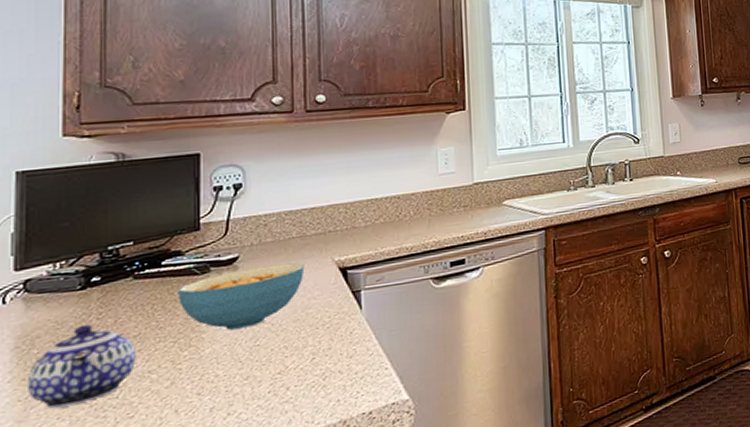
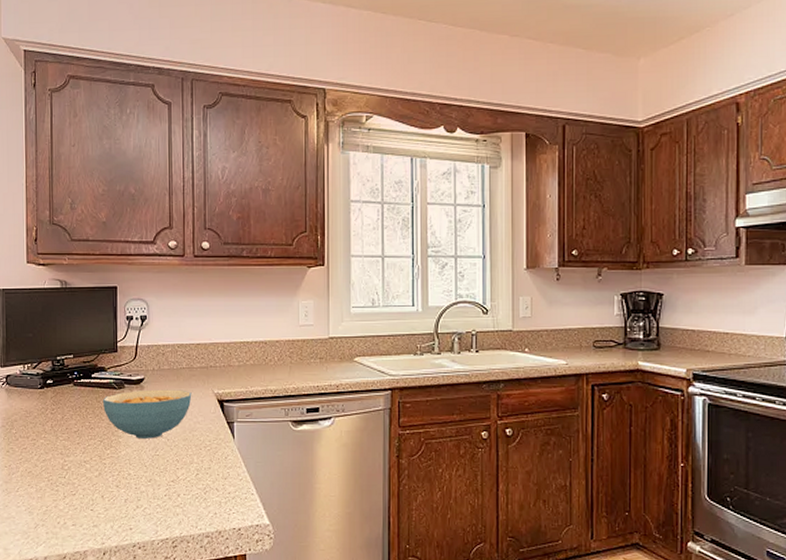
teapot: present [28,324,136,409] -> none [10,416,76,477]

